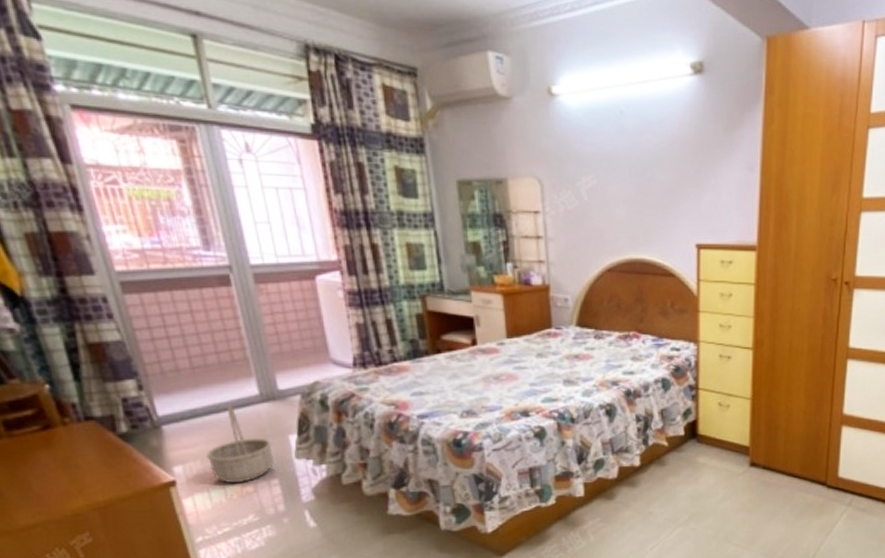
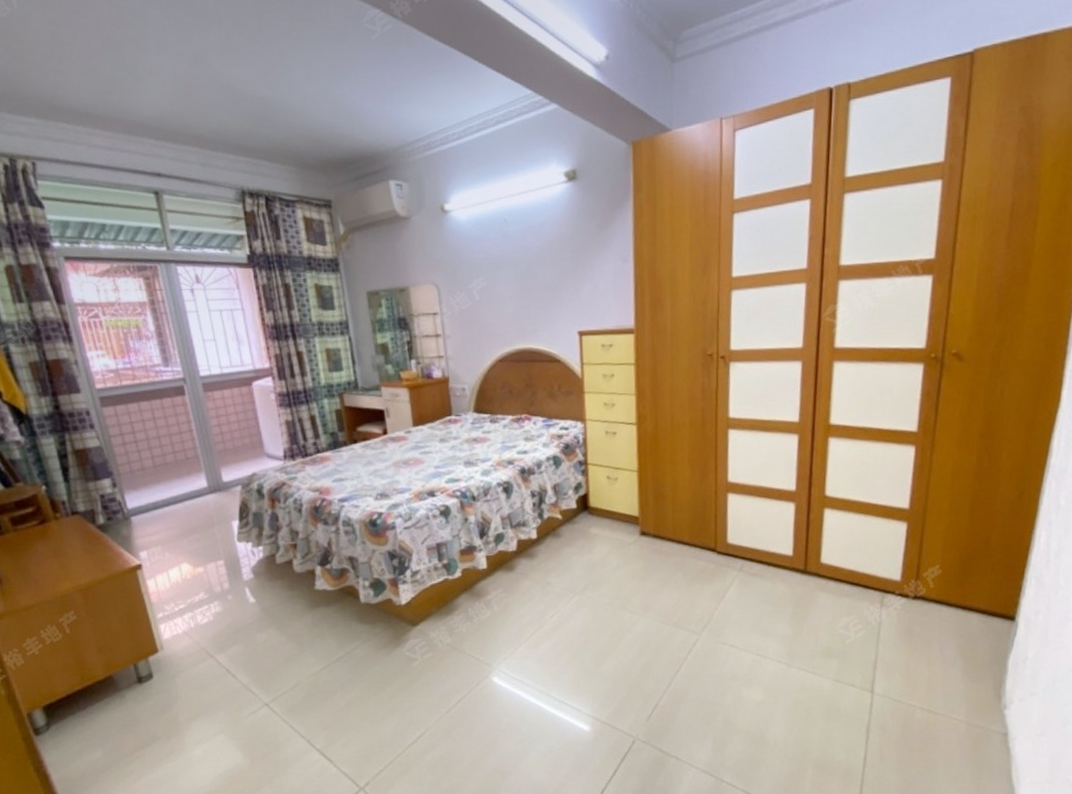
basket: present [207,404,275,483] -> none [166,496,221,565]

